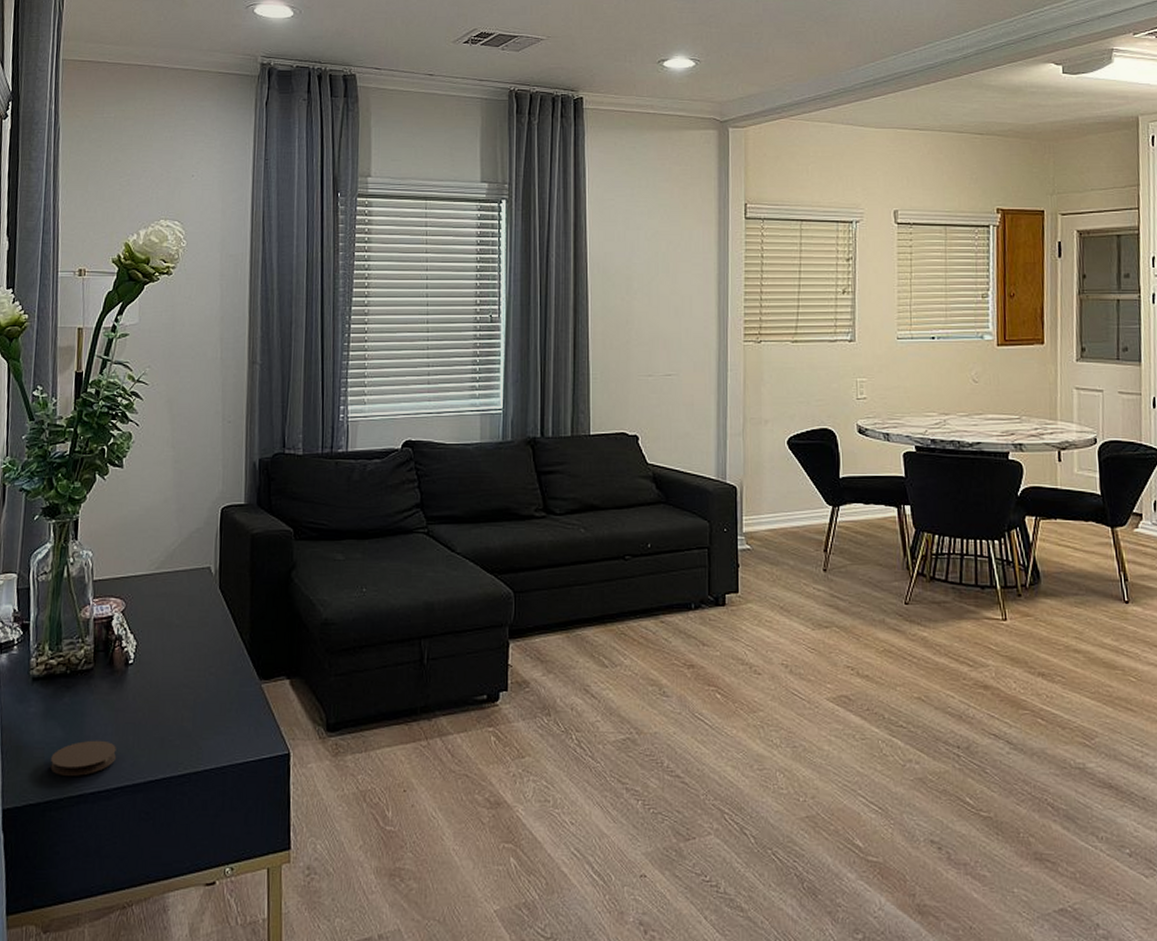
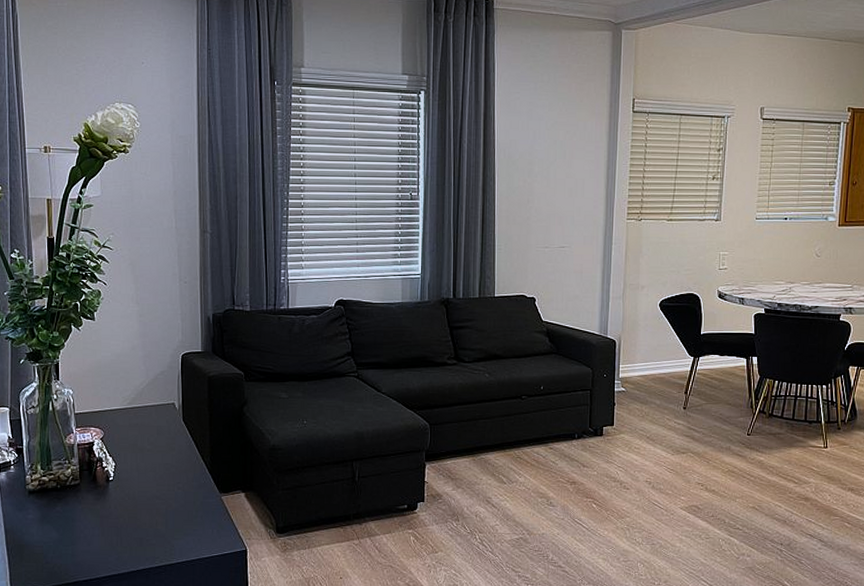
coaster: present [50,740,116,776] -> none [49,540,103,568]

